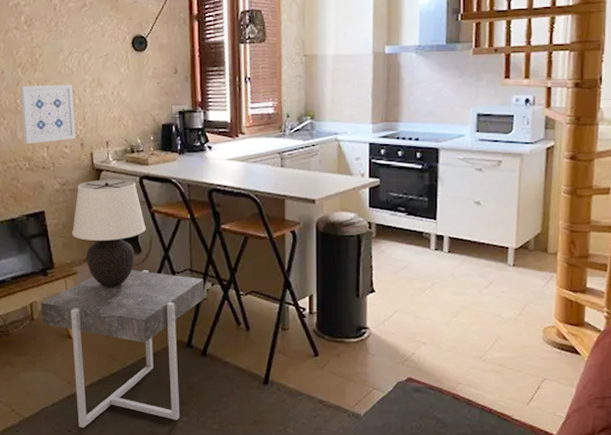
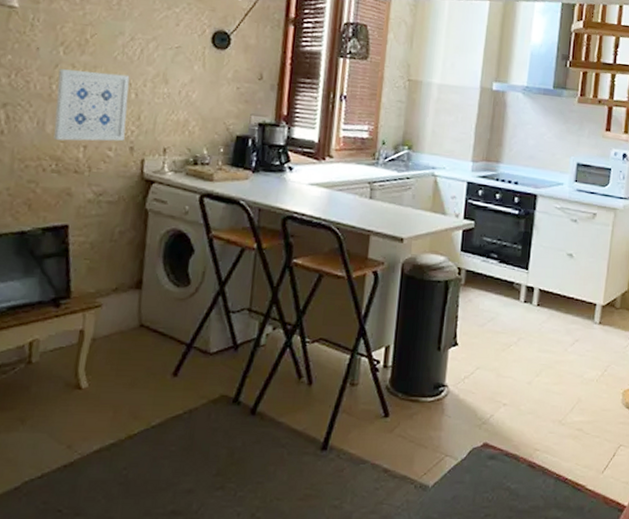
side table: present [41,270,205,429] -> none [42,306,265,508]
table lamp: present [71,179,146,288] -> none [101,192,200,327]

